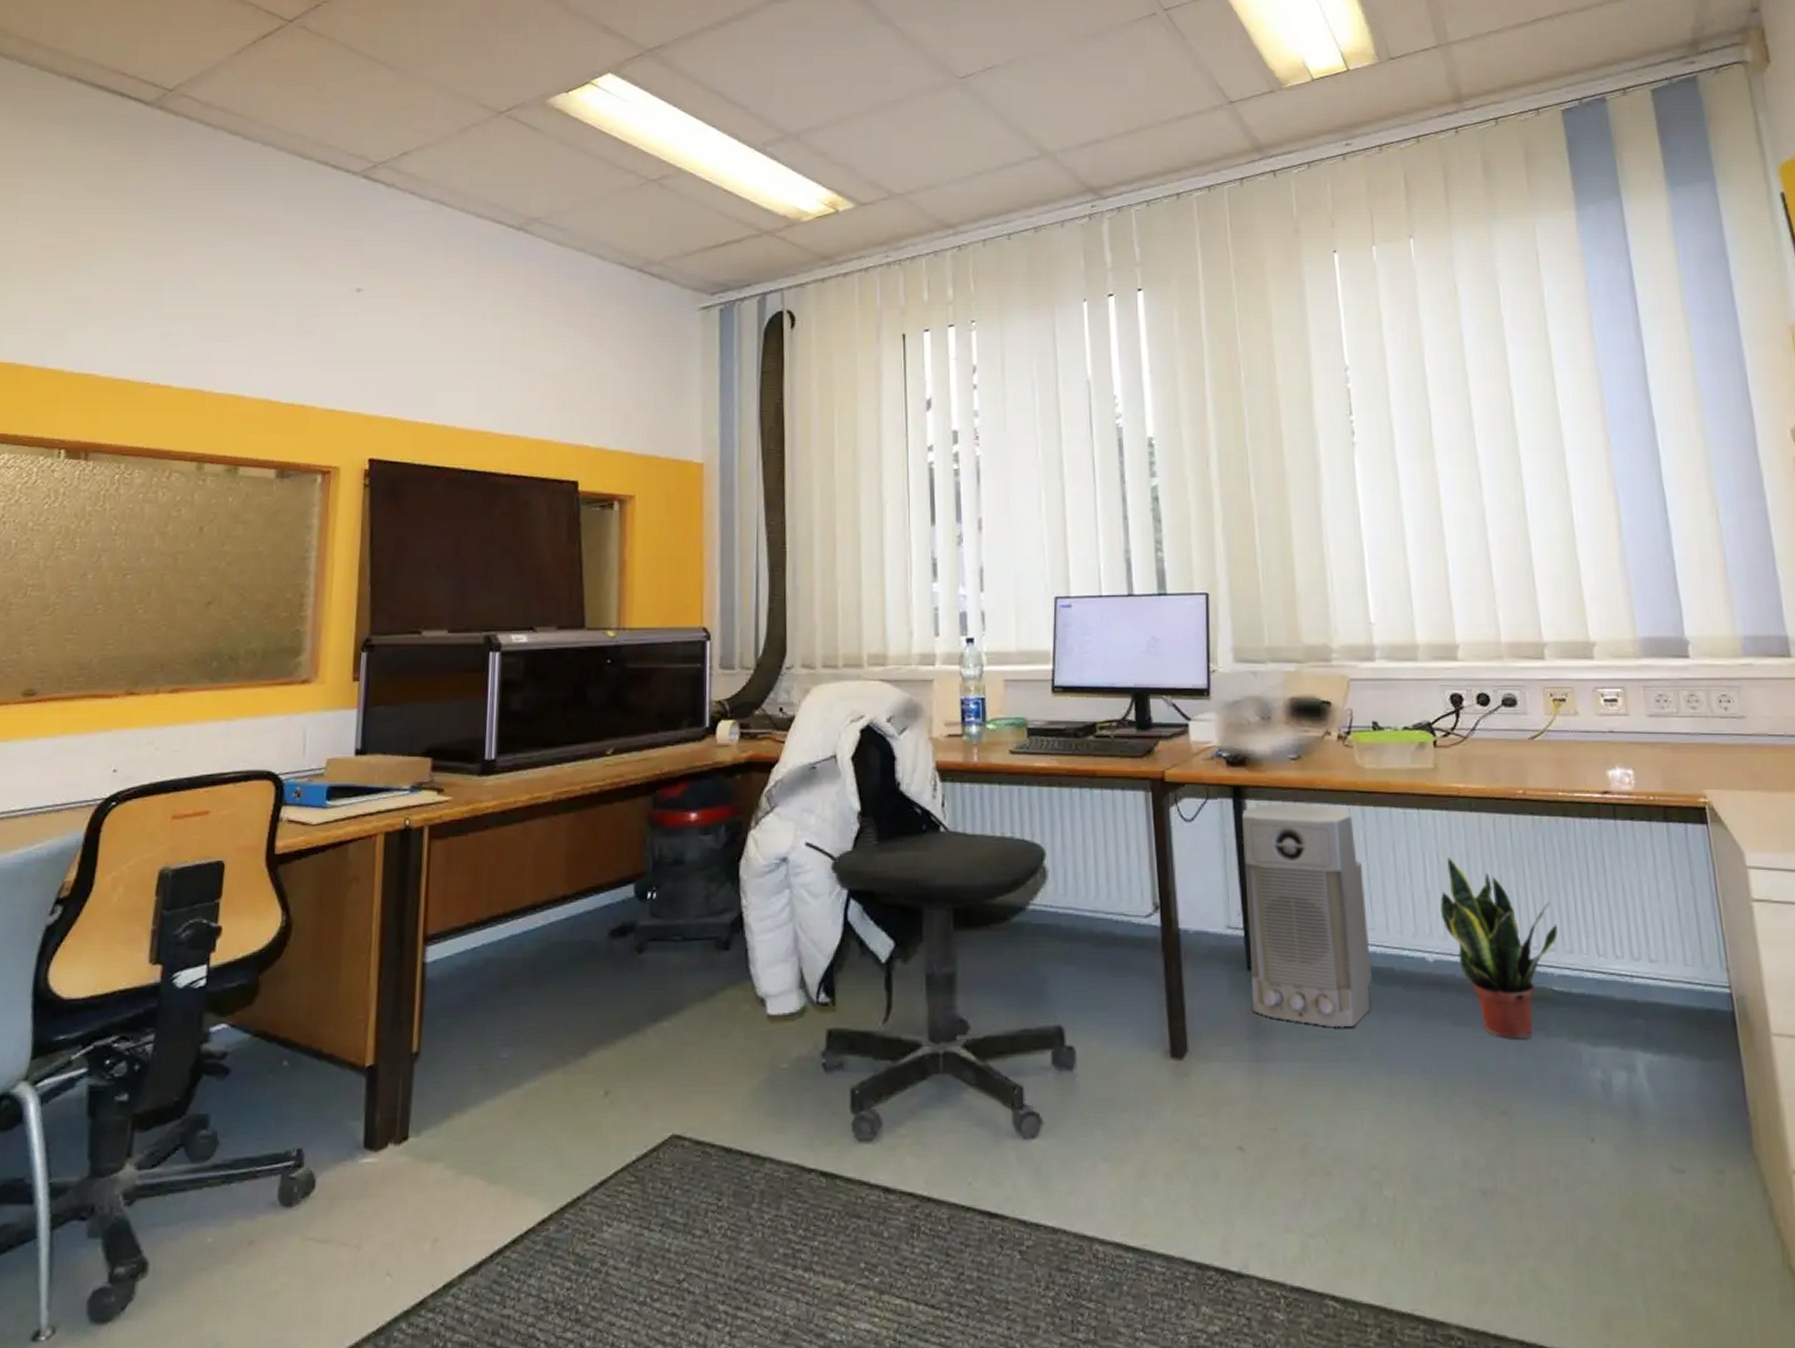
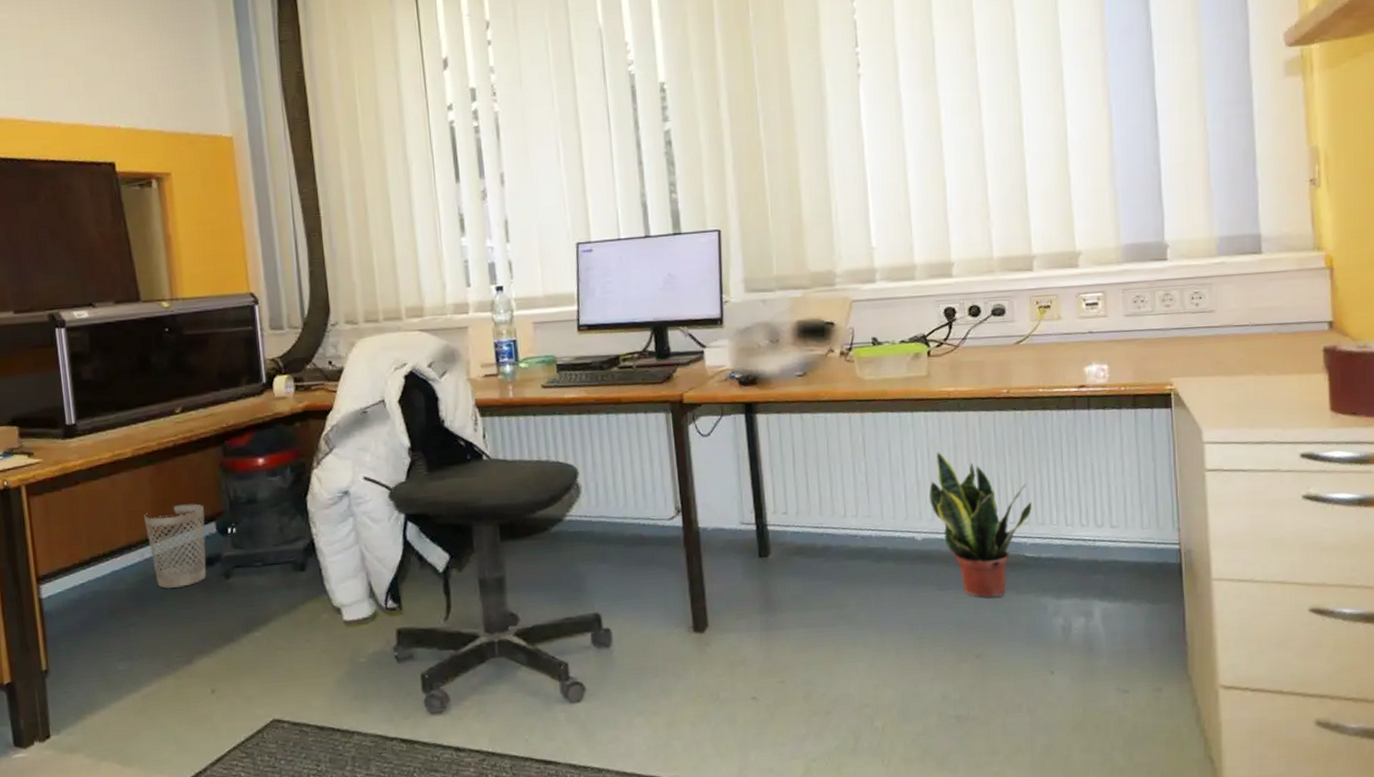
wastebasket: none [555,861,624,962] -> present [144,503,206,589]
air purifier: present [1242,803,1372,1028] -> none [753,413,868,599]

